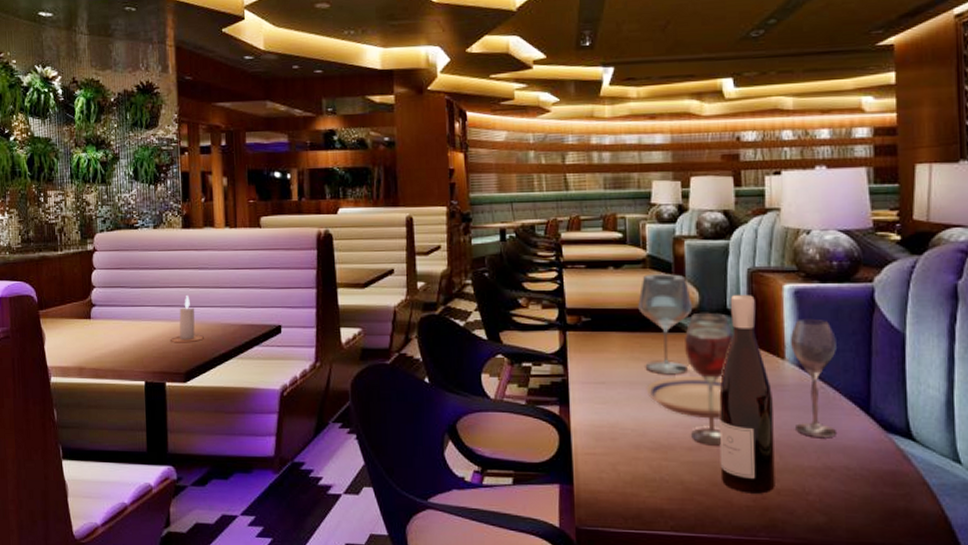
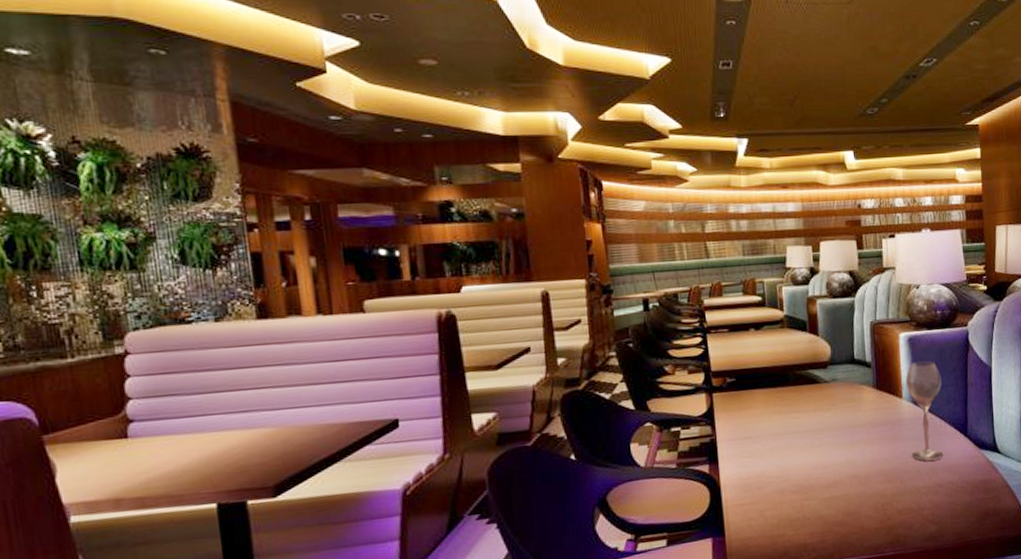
candle: present [170,296,204,343] -> none [250,397,297,454]
wine glass: present [638,274,693,374] -> none [778,331,826,423]
plate: present [646,375,722,419] -> none [787,420,853,459]
wineglass: present [683,313,734,446] -> none [818,363,861,481]
bottle: present [718,294,775,494] -> none [850,344,898,518]

